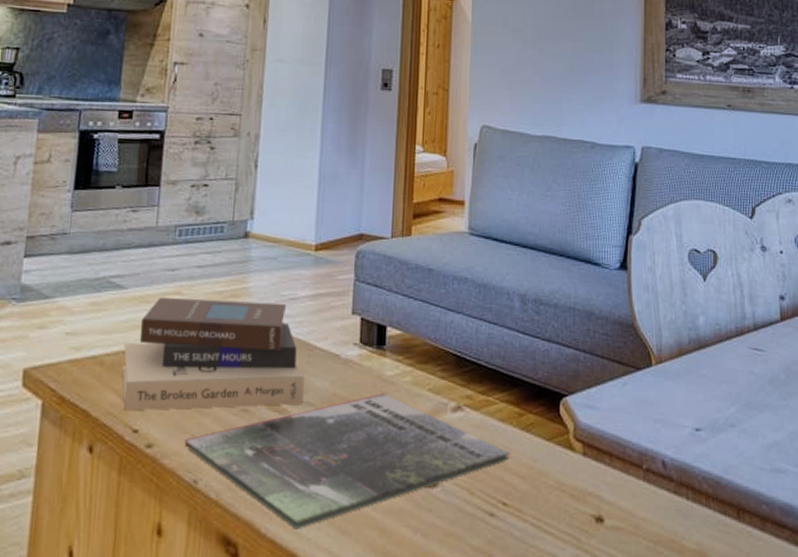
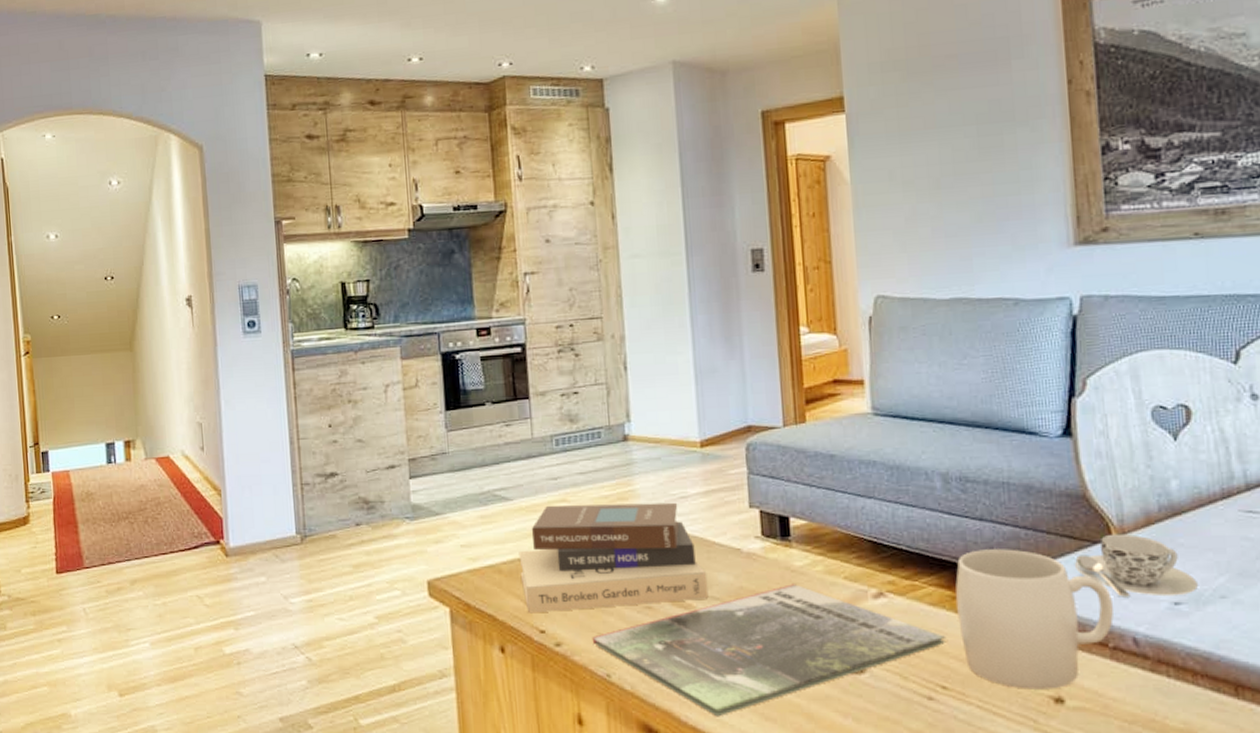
mug: none [521,369,649,508] -> present [955,549,1114,690]
teacup: none [620,362,714,423] -> present [1074,533,1198,597]

